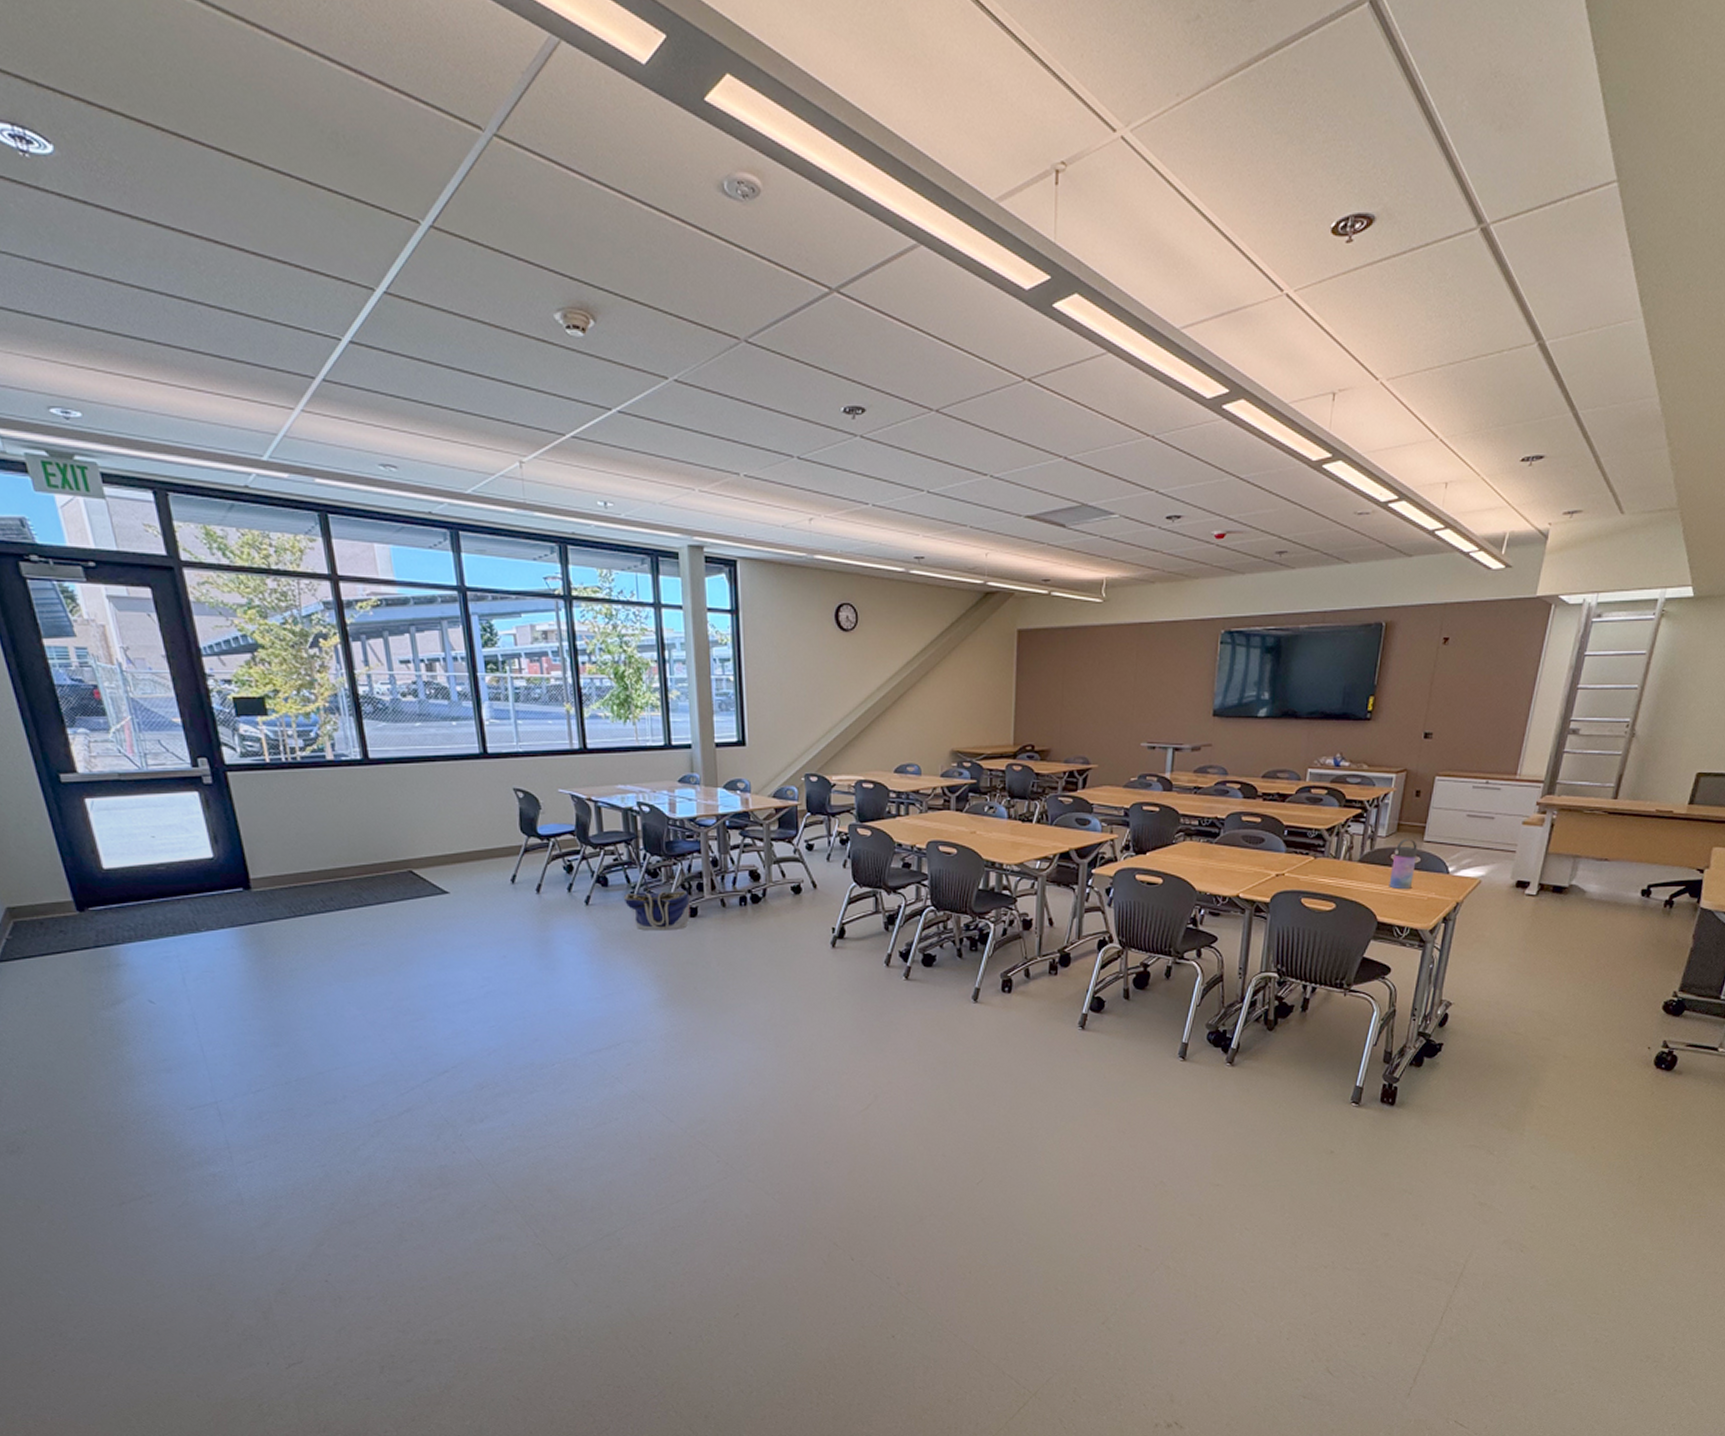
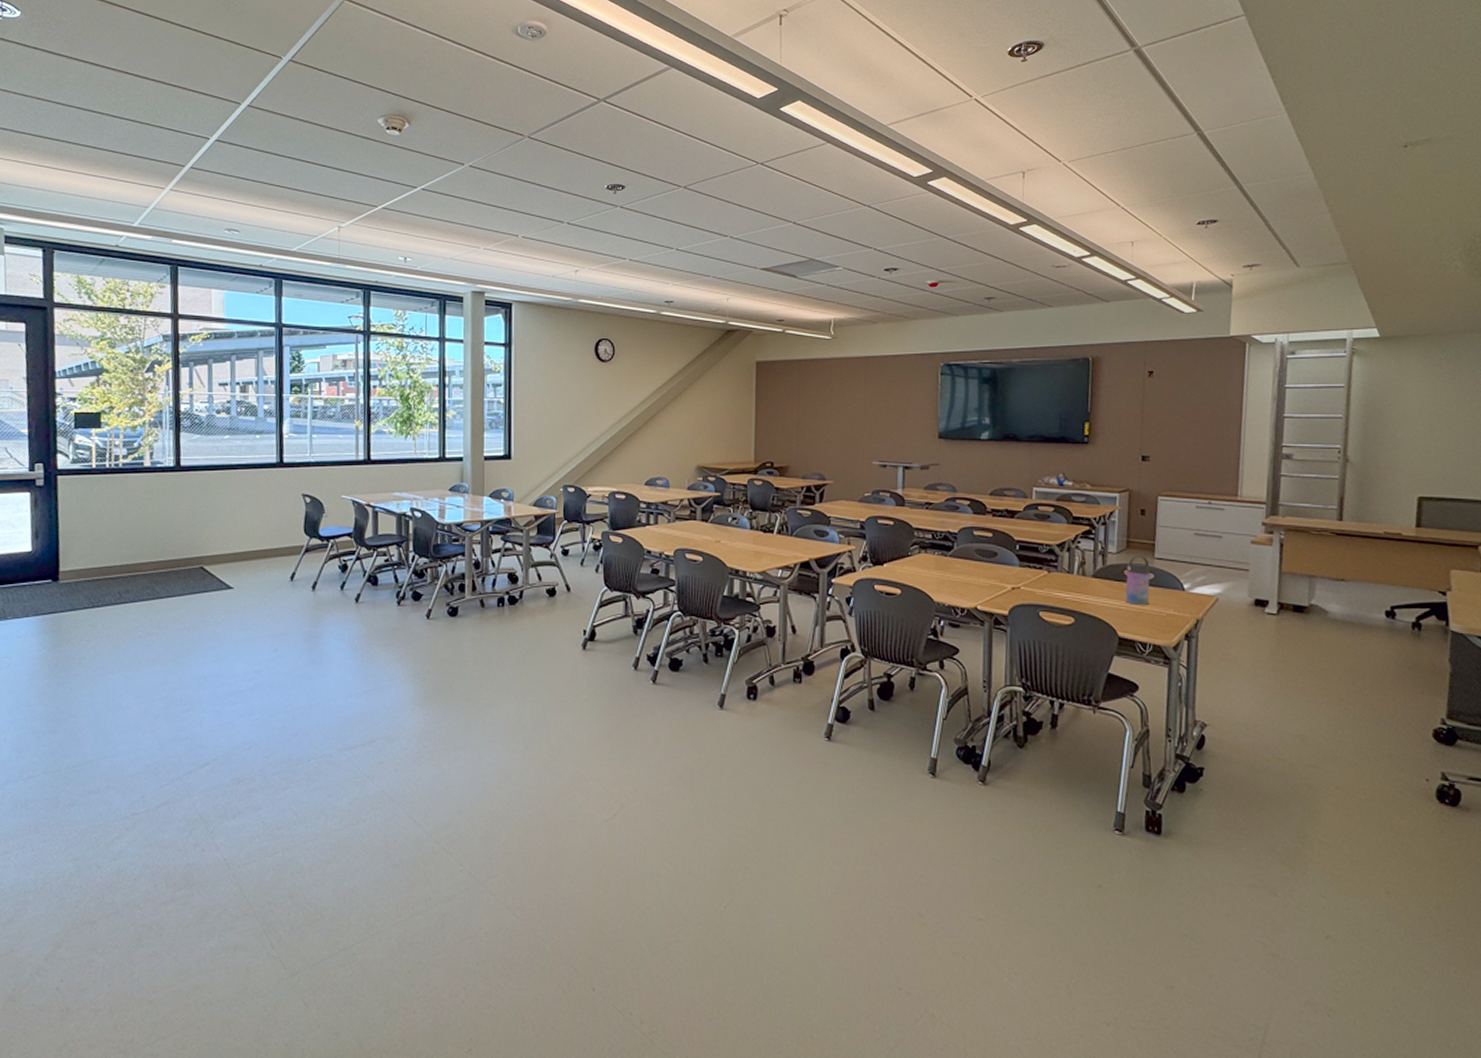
tote bag: present [623,890,690,931] -> none [390,590,452,629]

